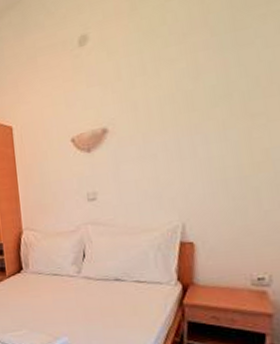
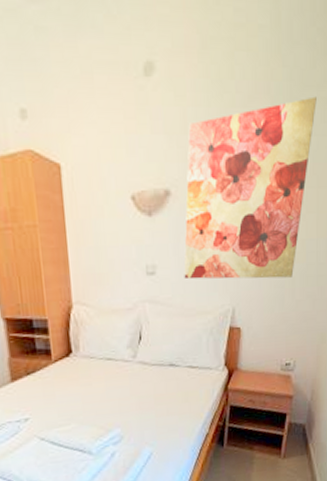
wall art: none [122,12,268,201] -> present [184,96,317,280]

